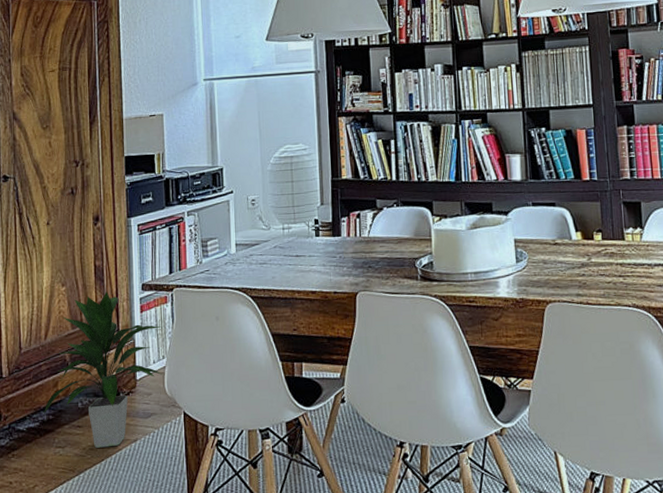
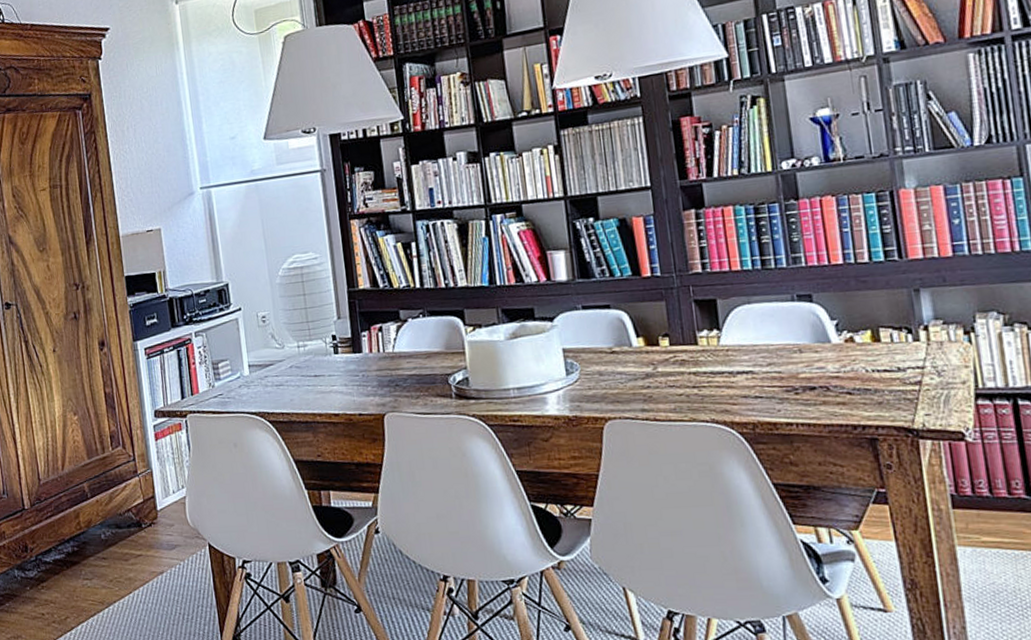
indoor plant: present [44,291,164,448] -> none [68,419,185,580]

